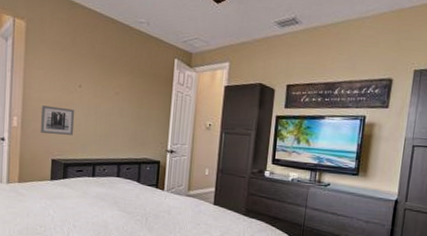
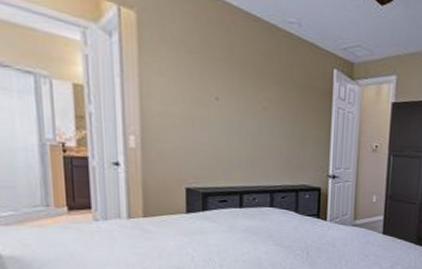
wall art: present [40,105,75,136] -> none [166,121,213,159]

